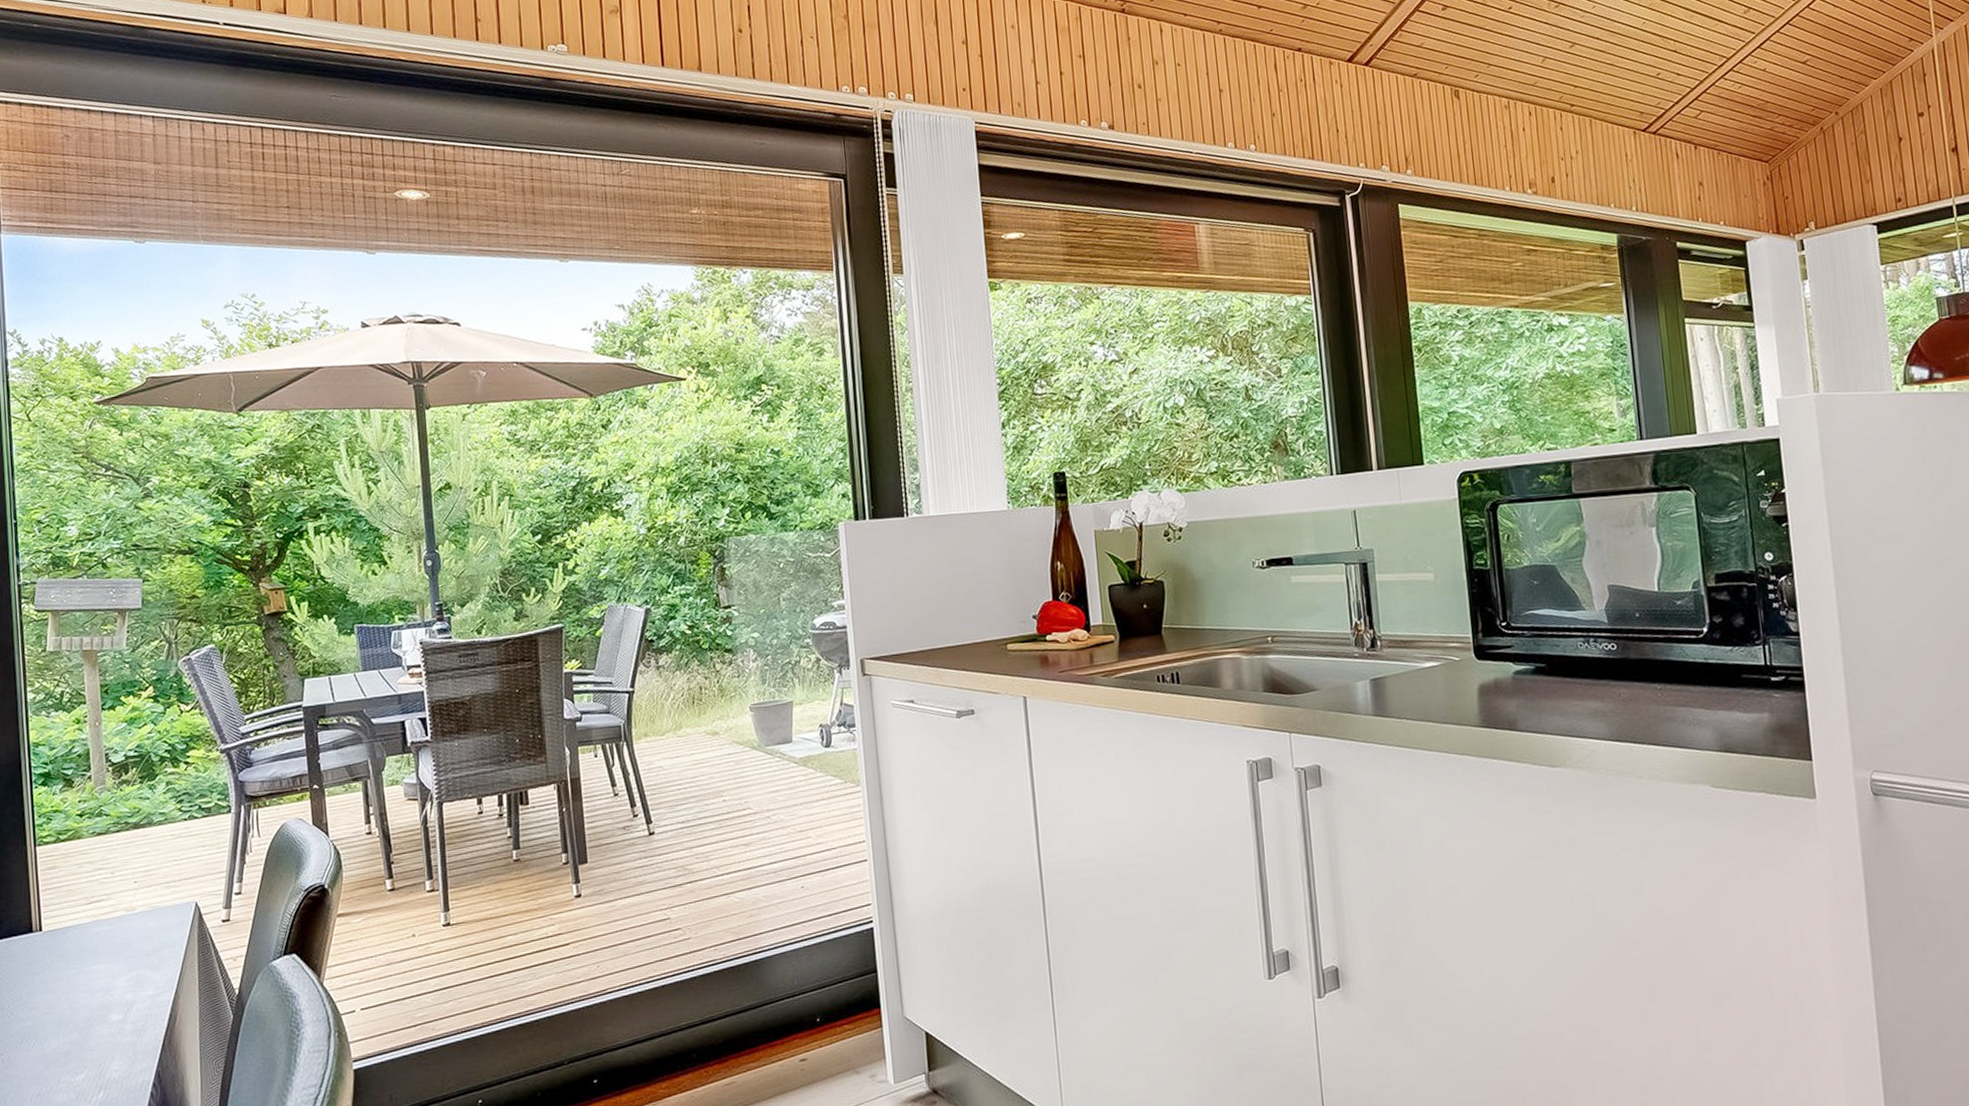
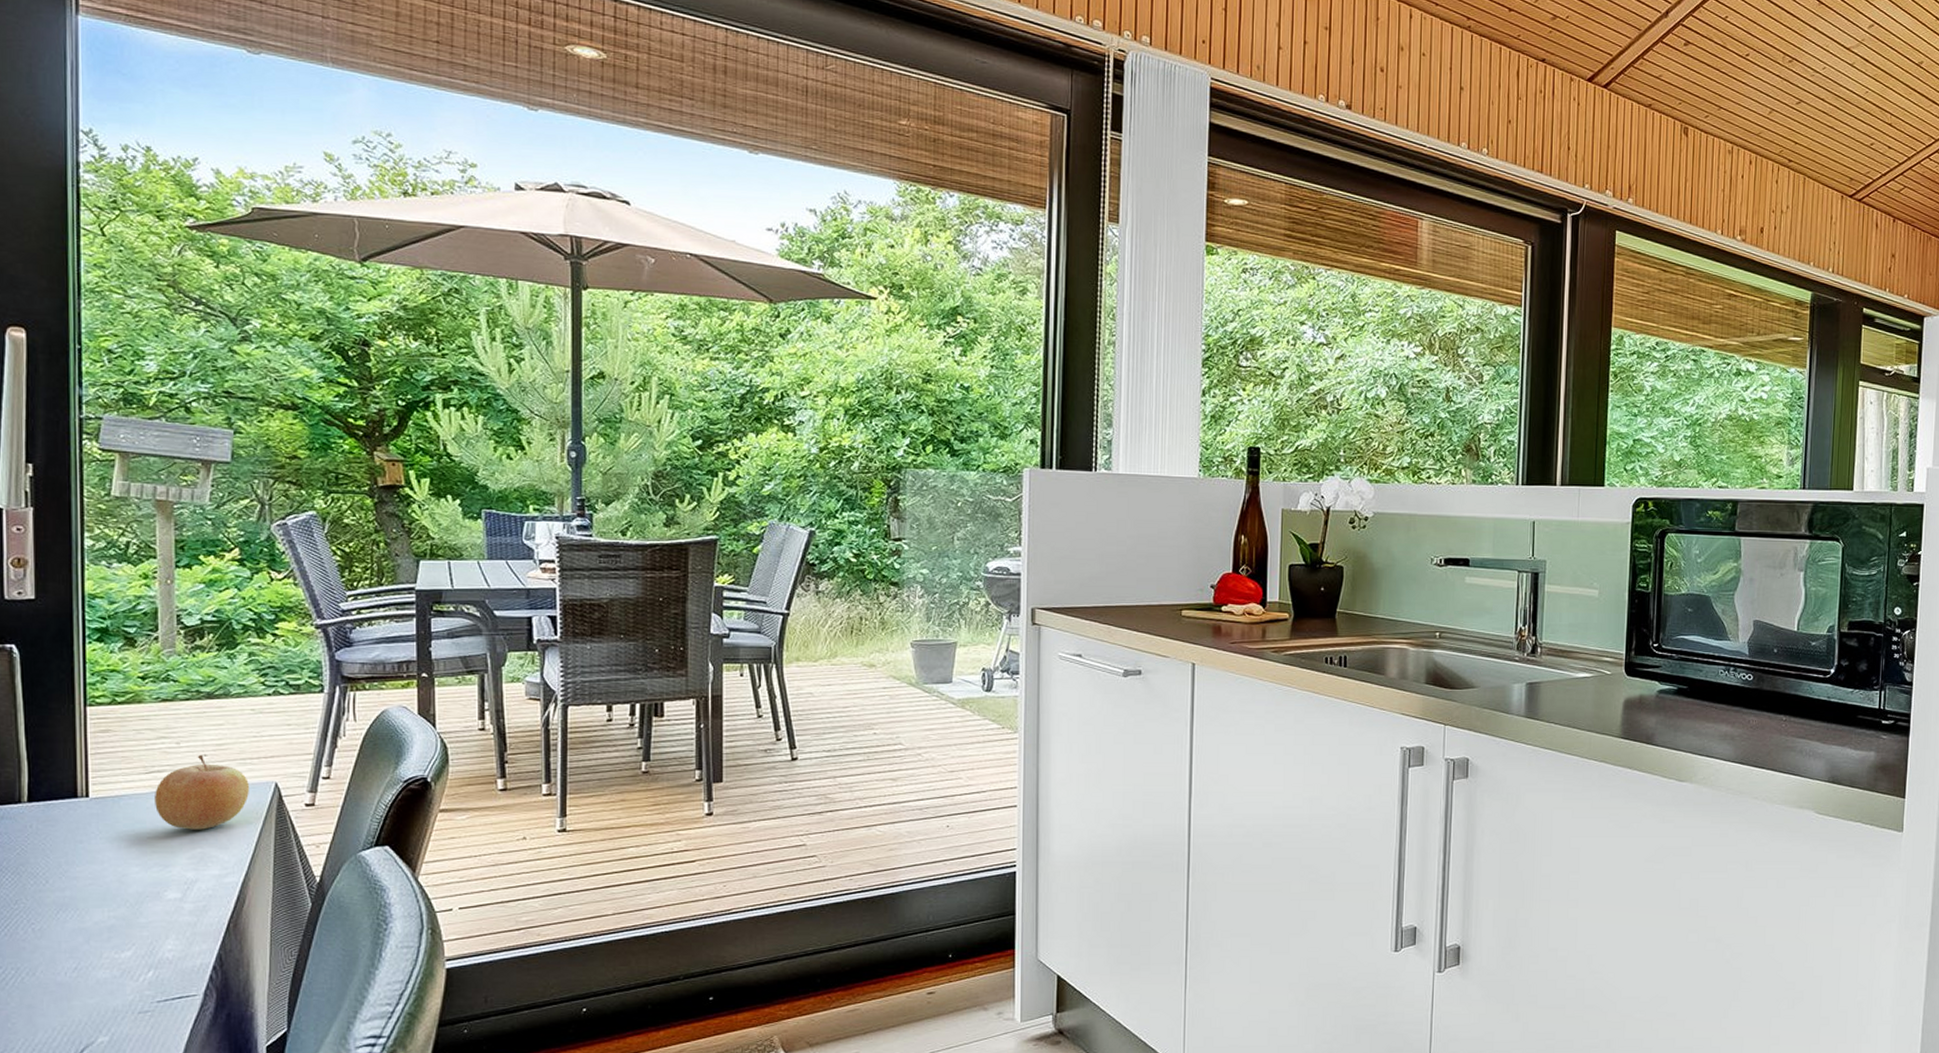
fruit: none [96,881,175,954] -> present [155,754,250,830]

